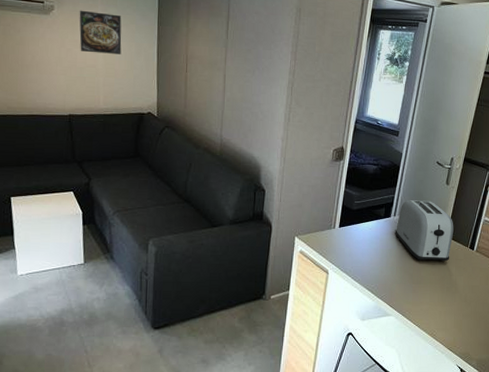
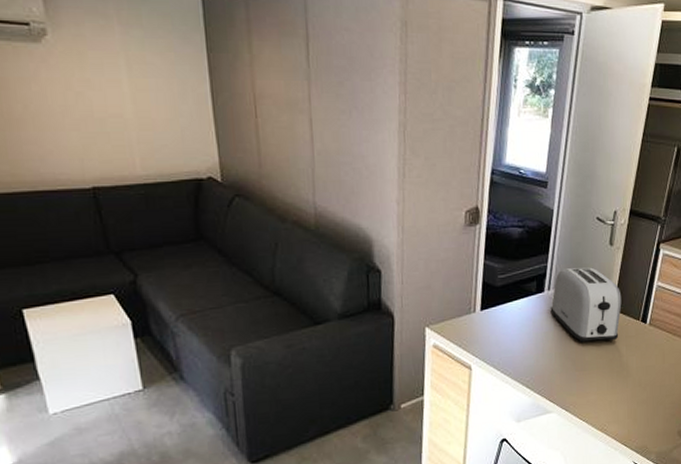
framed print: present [79,10,122,54] -> none [86,34,158,97]

